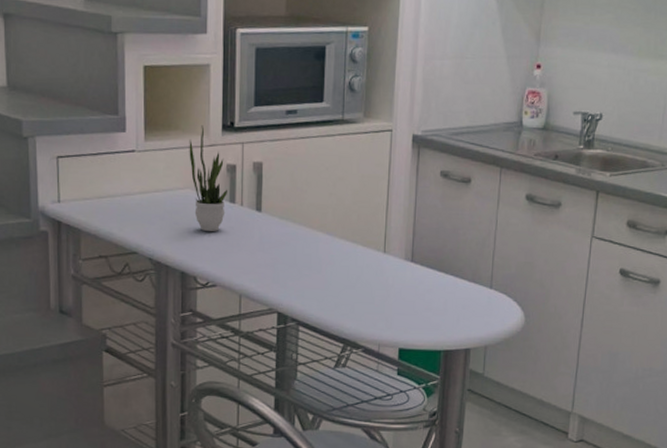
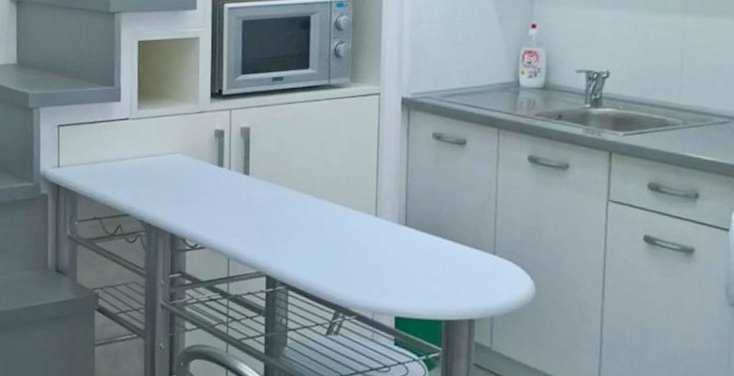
potted plant: present [189,125,227,231] -> none [179,93,216,194]

